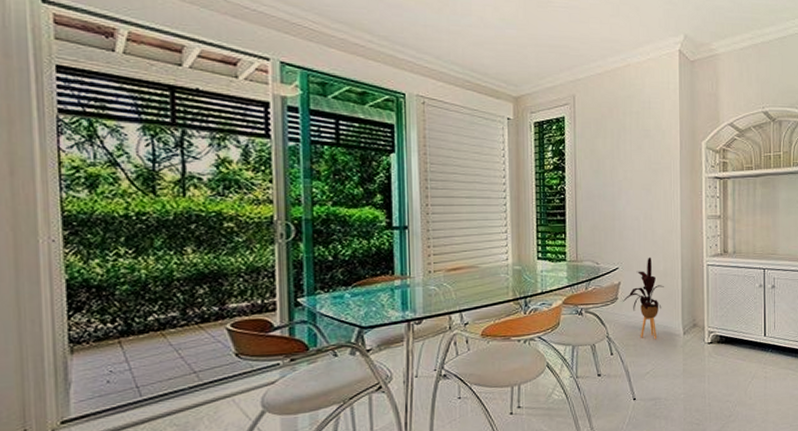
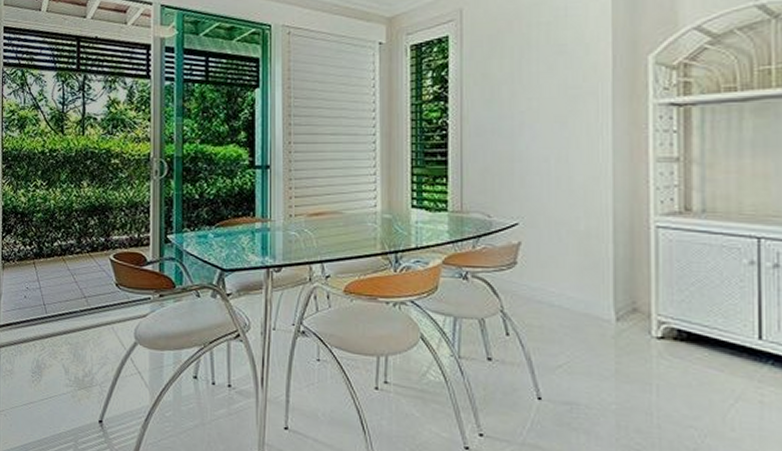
house plant: present [622,257,664,340] -> none [523,211,586,323]

